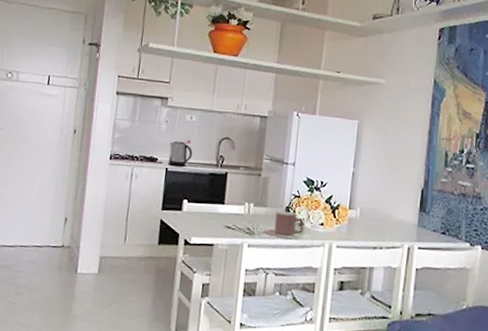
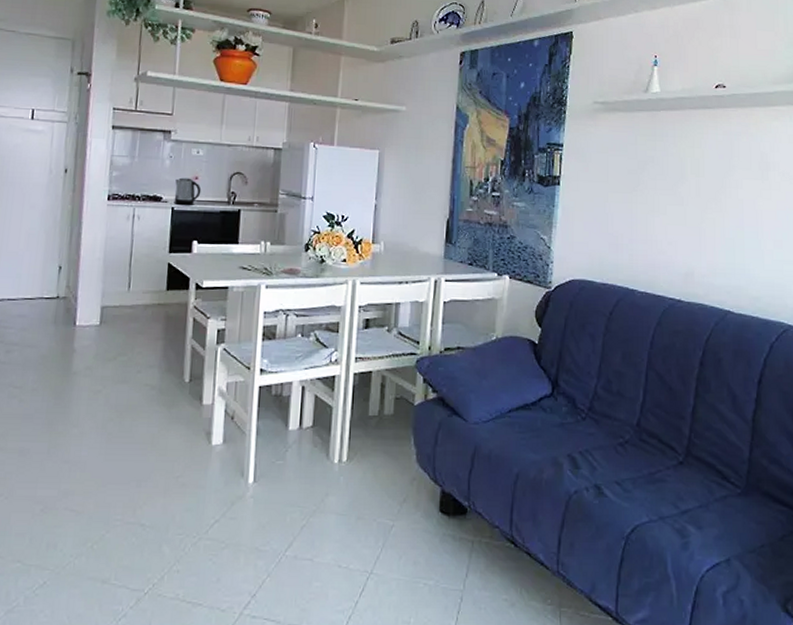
mug: present [274,211,304,238] -> none [293,249,325,277]

